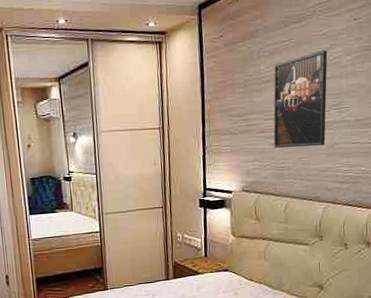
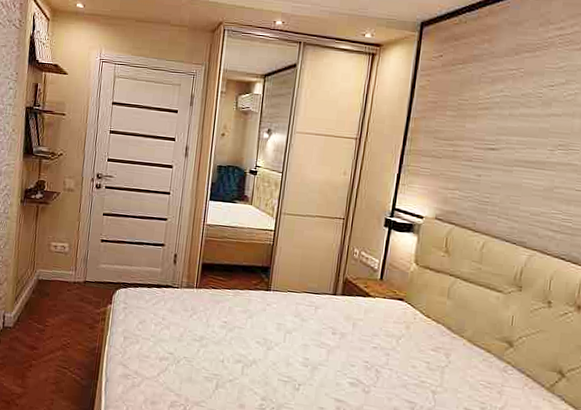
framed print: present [273,50,328,148] -> none [479,84,562,187]

